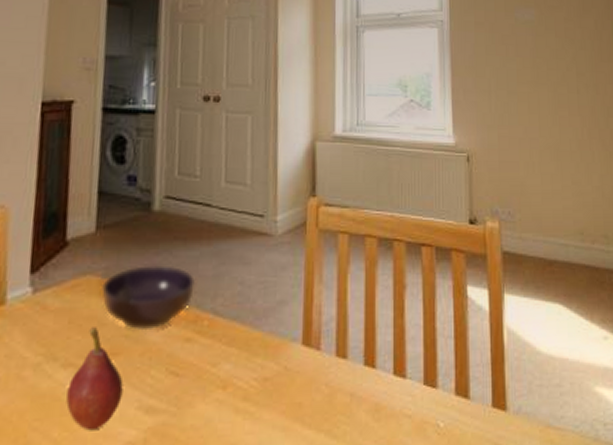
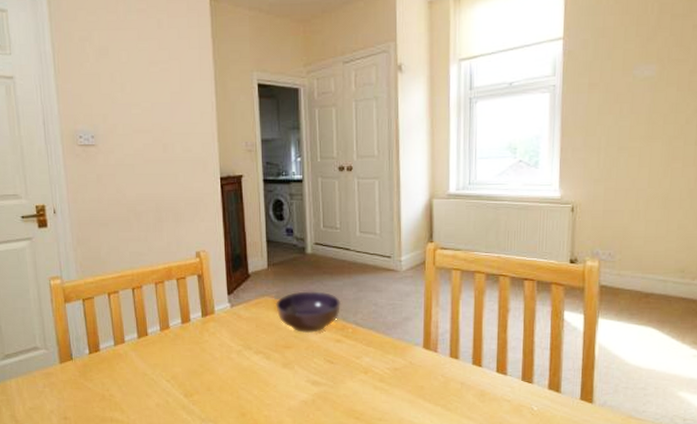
fruit: present [66,327,124,431] -> none [260,330,296,392]

